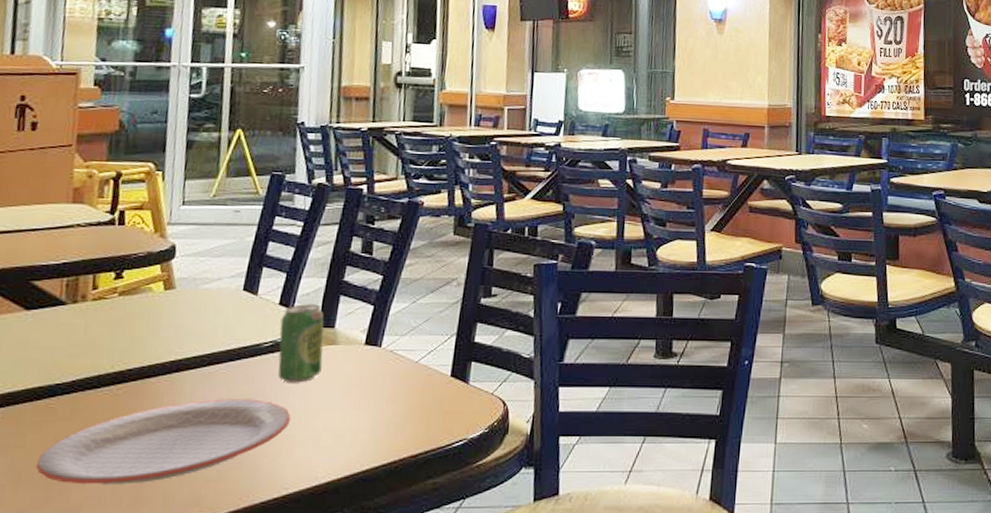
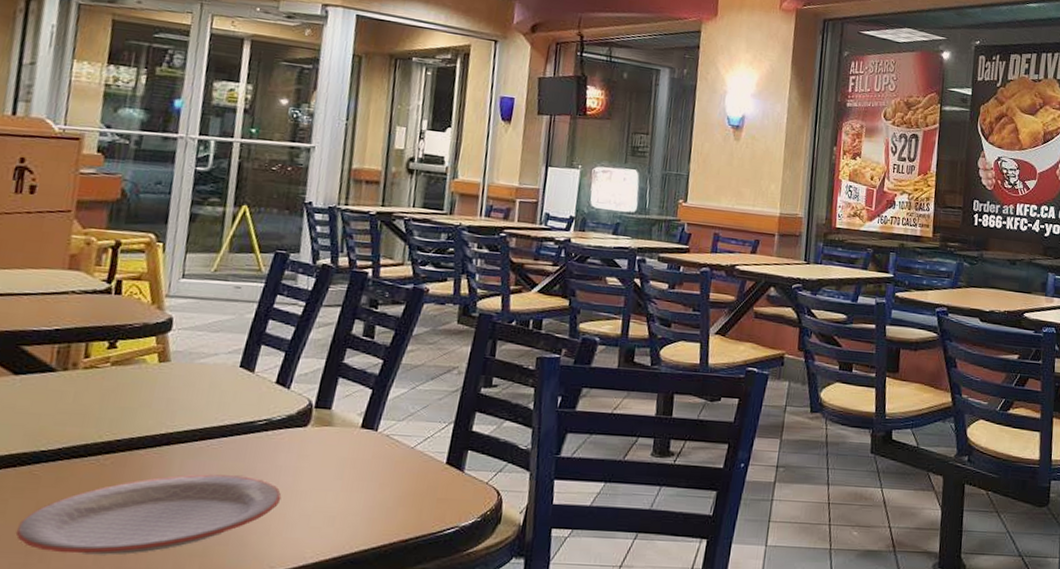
beverage can: present [278,304,325,383] -> none [270,383,321,463]

